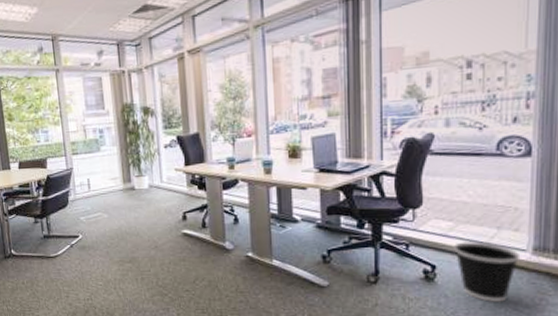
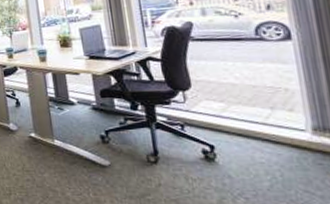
wastebasket: present [454,242,521,302] -> none [229,122,301,183]

